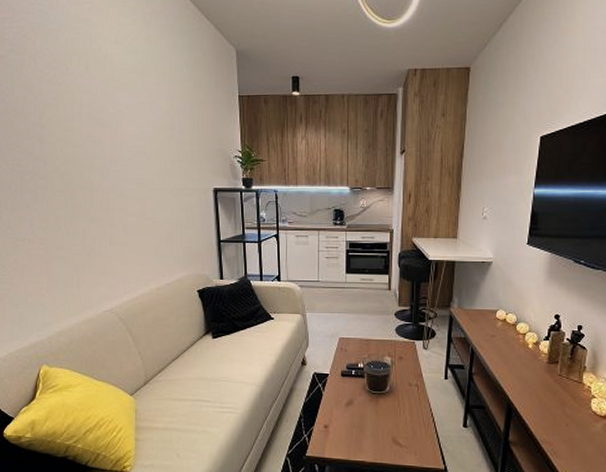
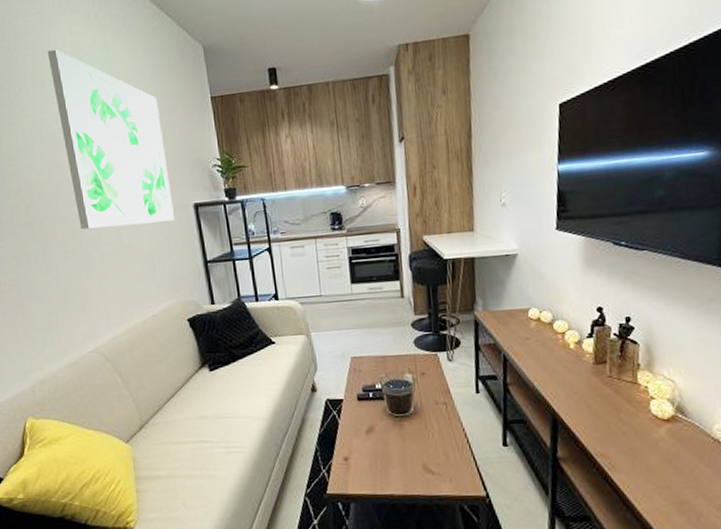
wall art: none [94,36,195,202] -> present [47,49,175,230]

